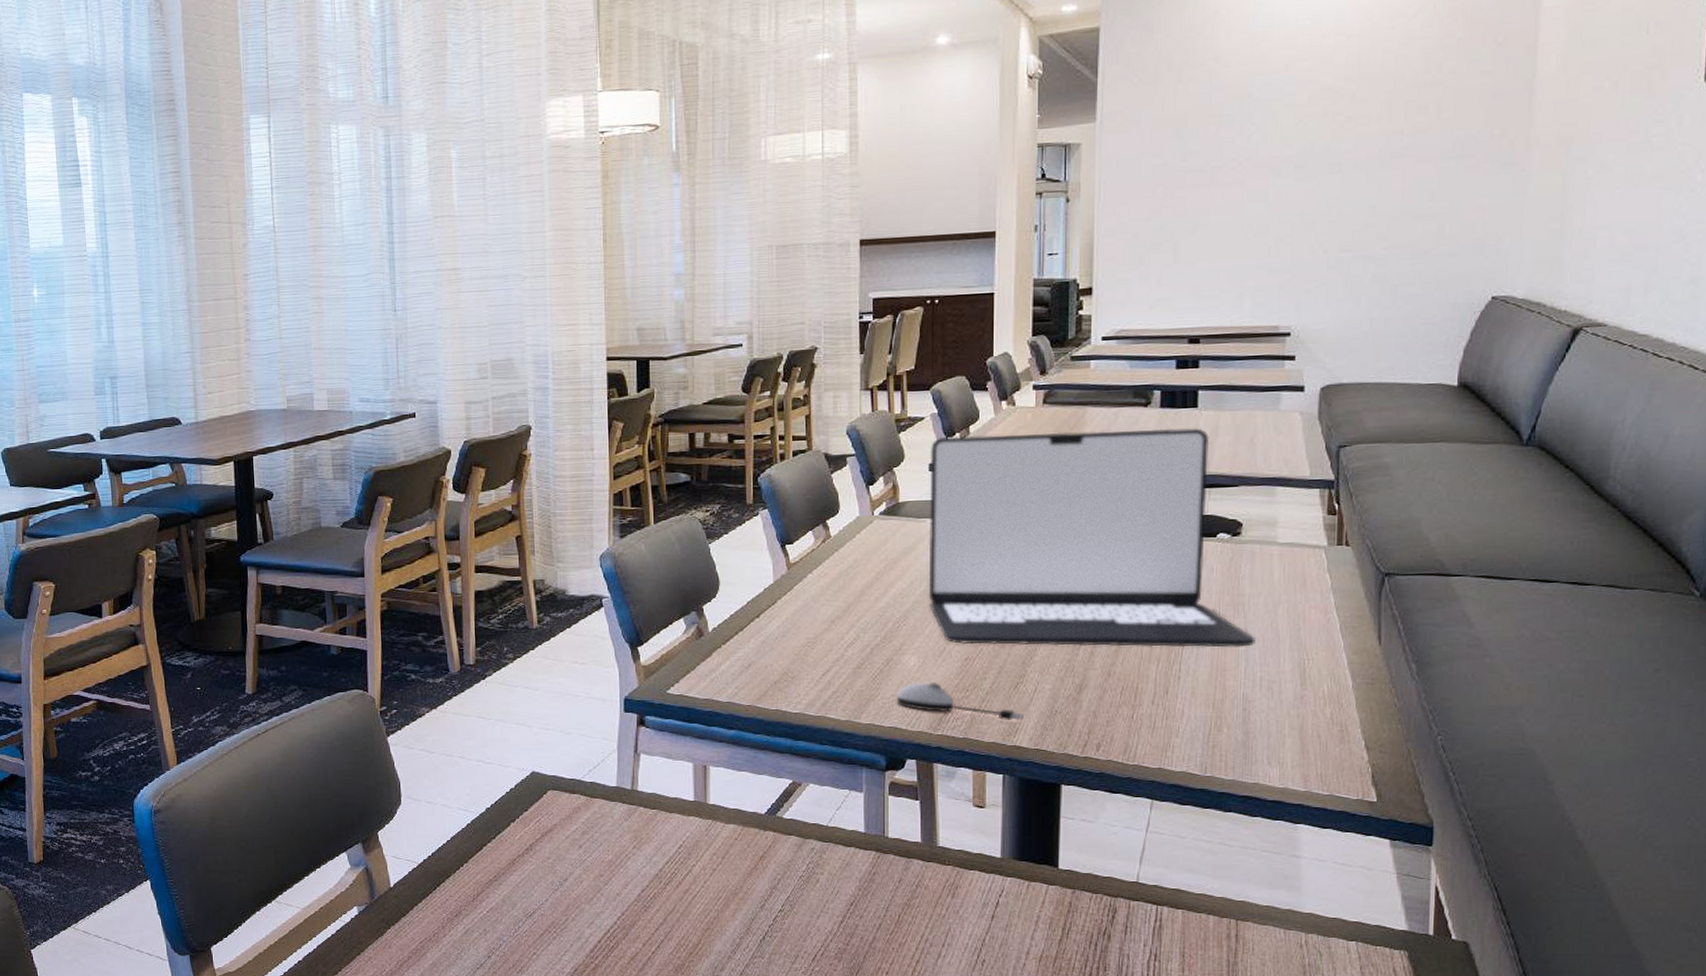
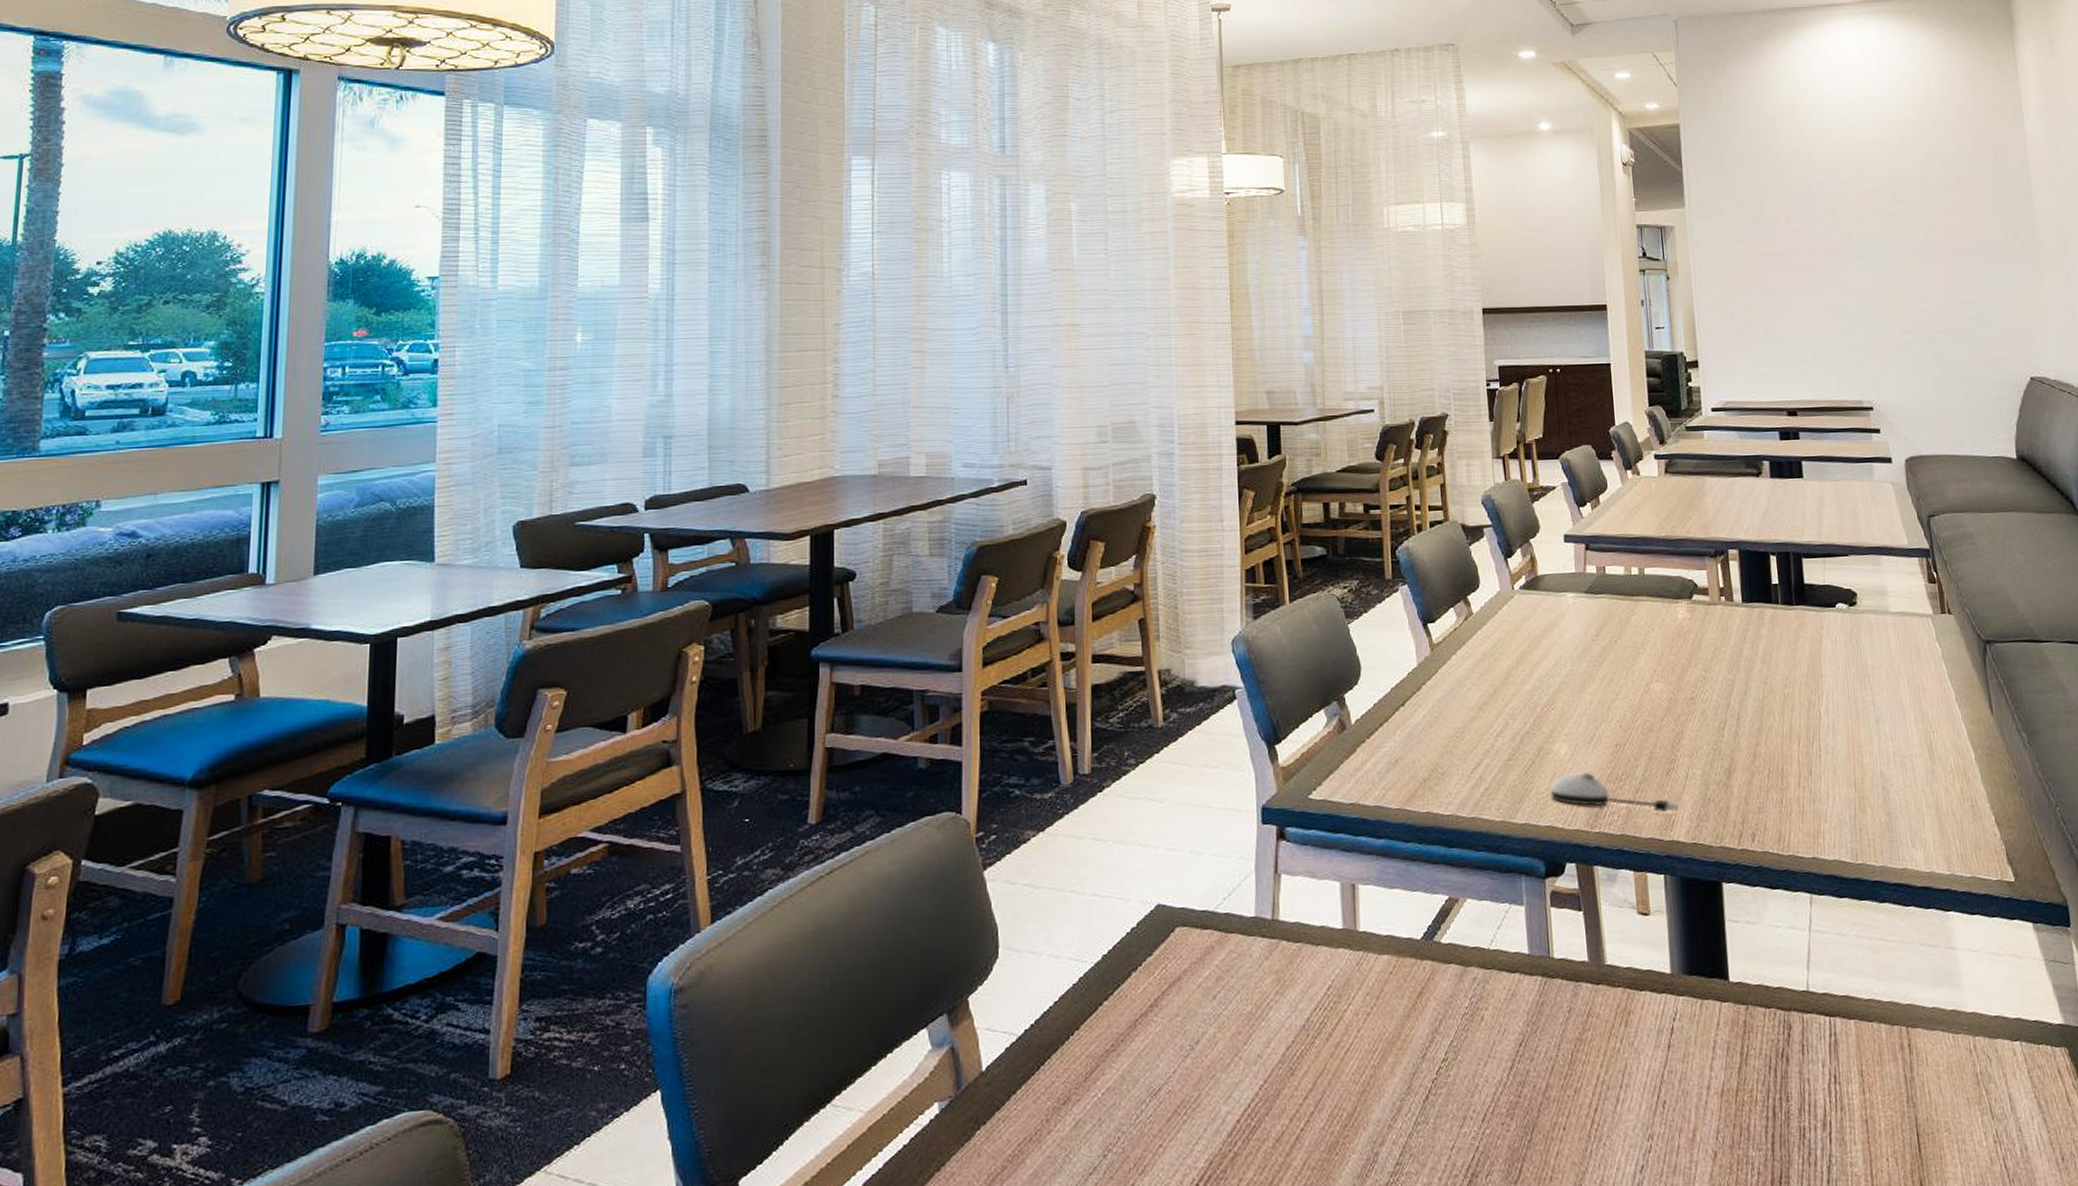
laptop: present [928,428,1255,648] -> none [1563,498,1884,728]

